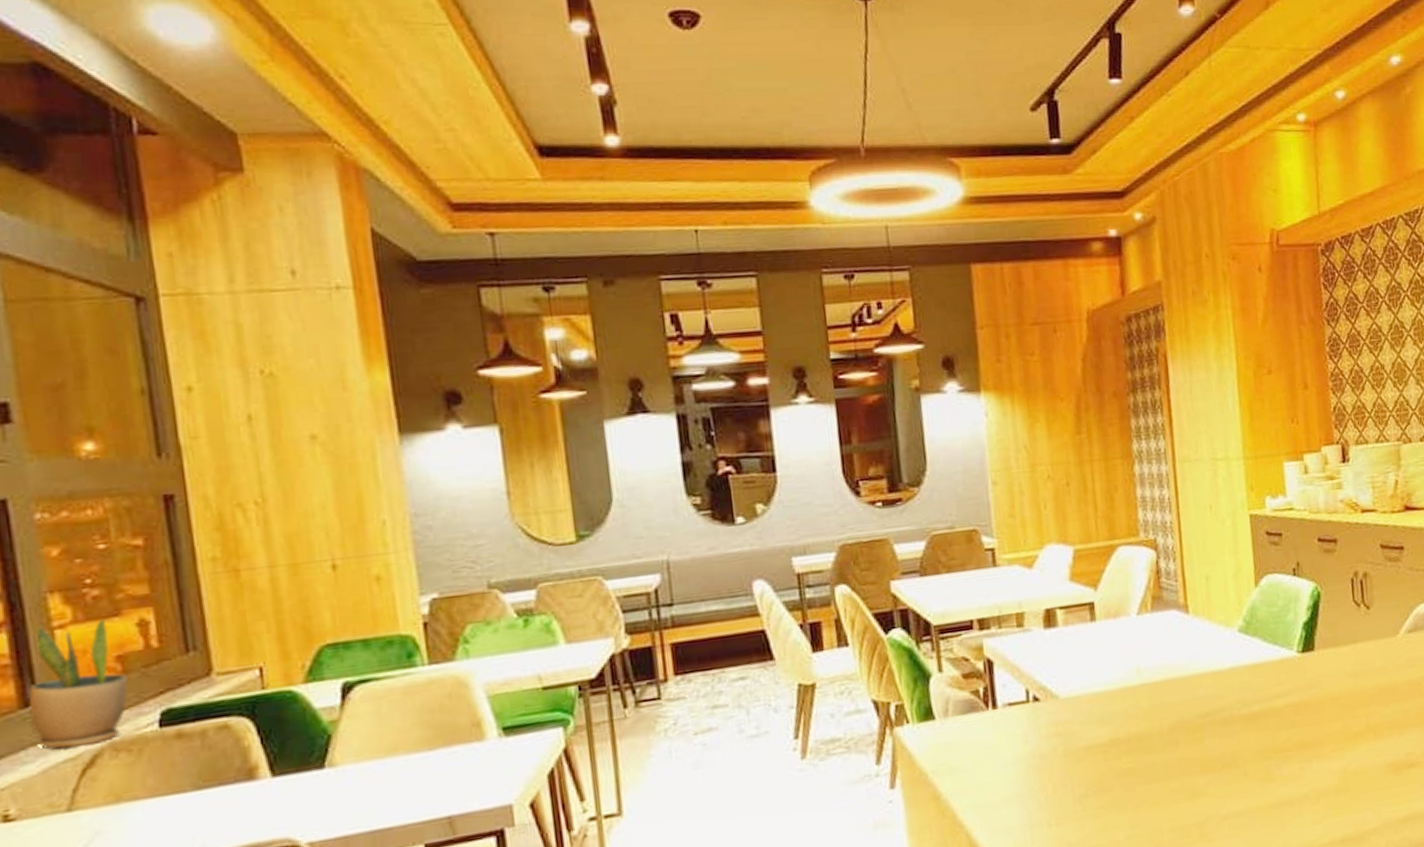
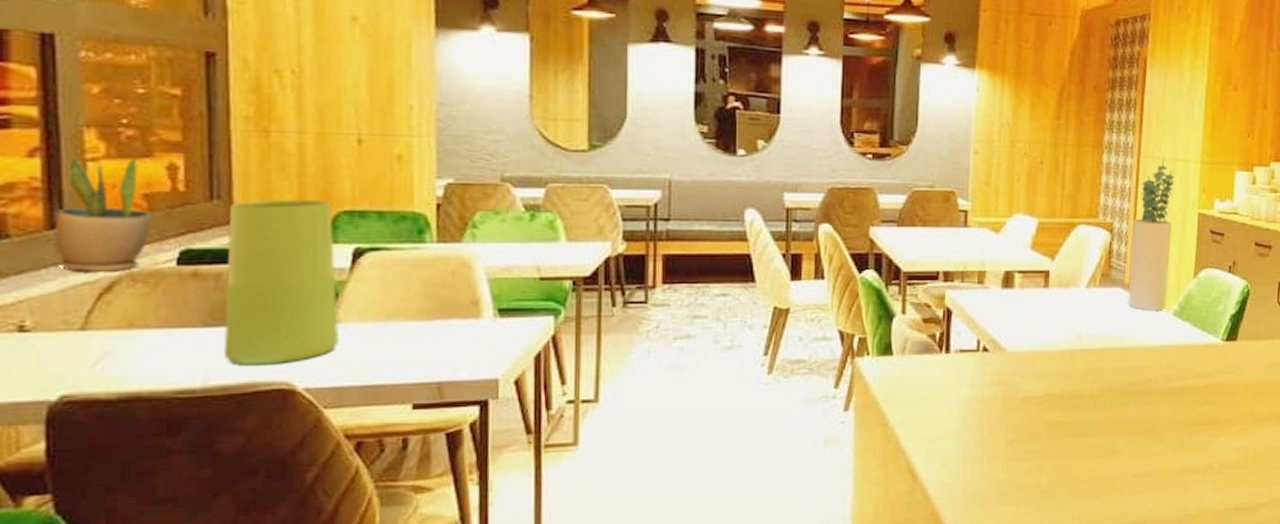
vase: none [207,636,338,827] -> present [225,199,338,365]
vase: none [1177,459,1229,632] -> present [1128,158,1175,311]

